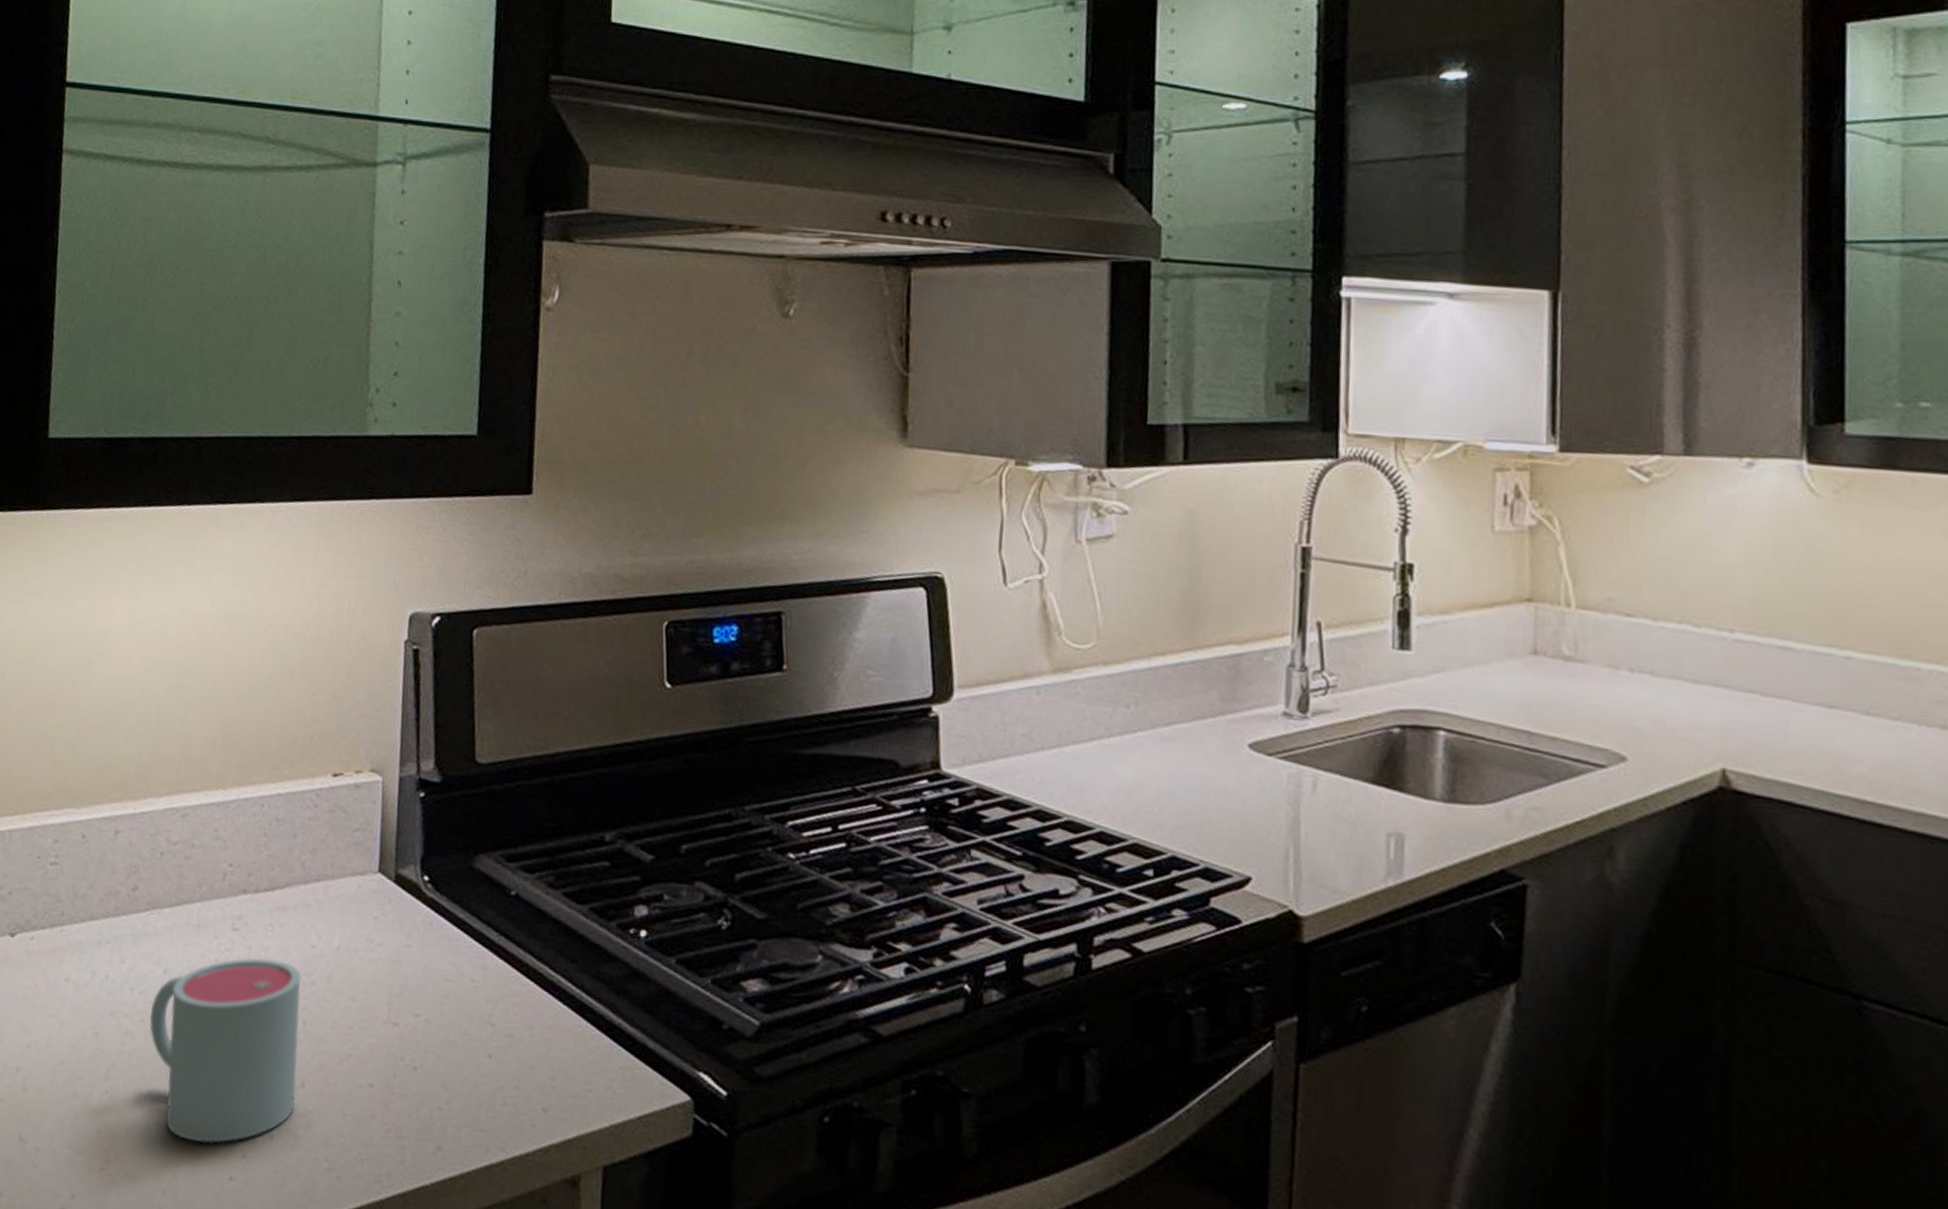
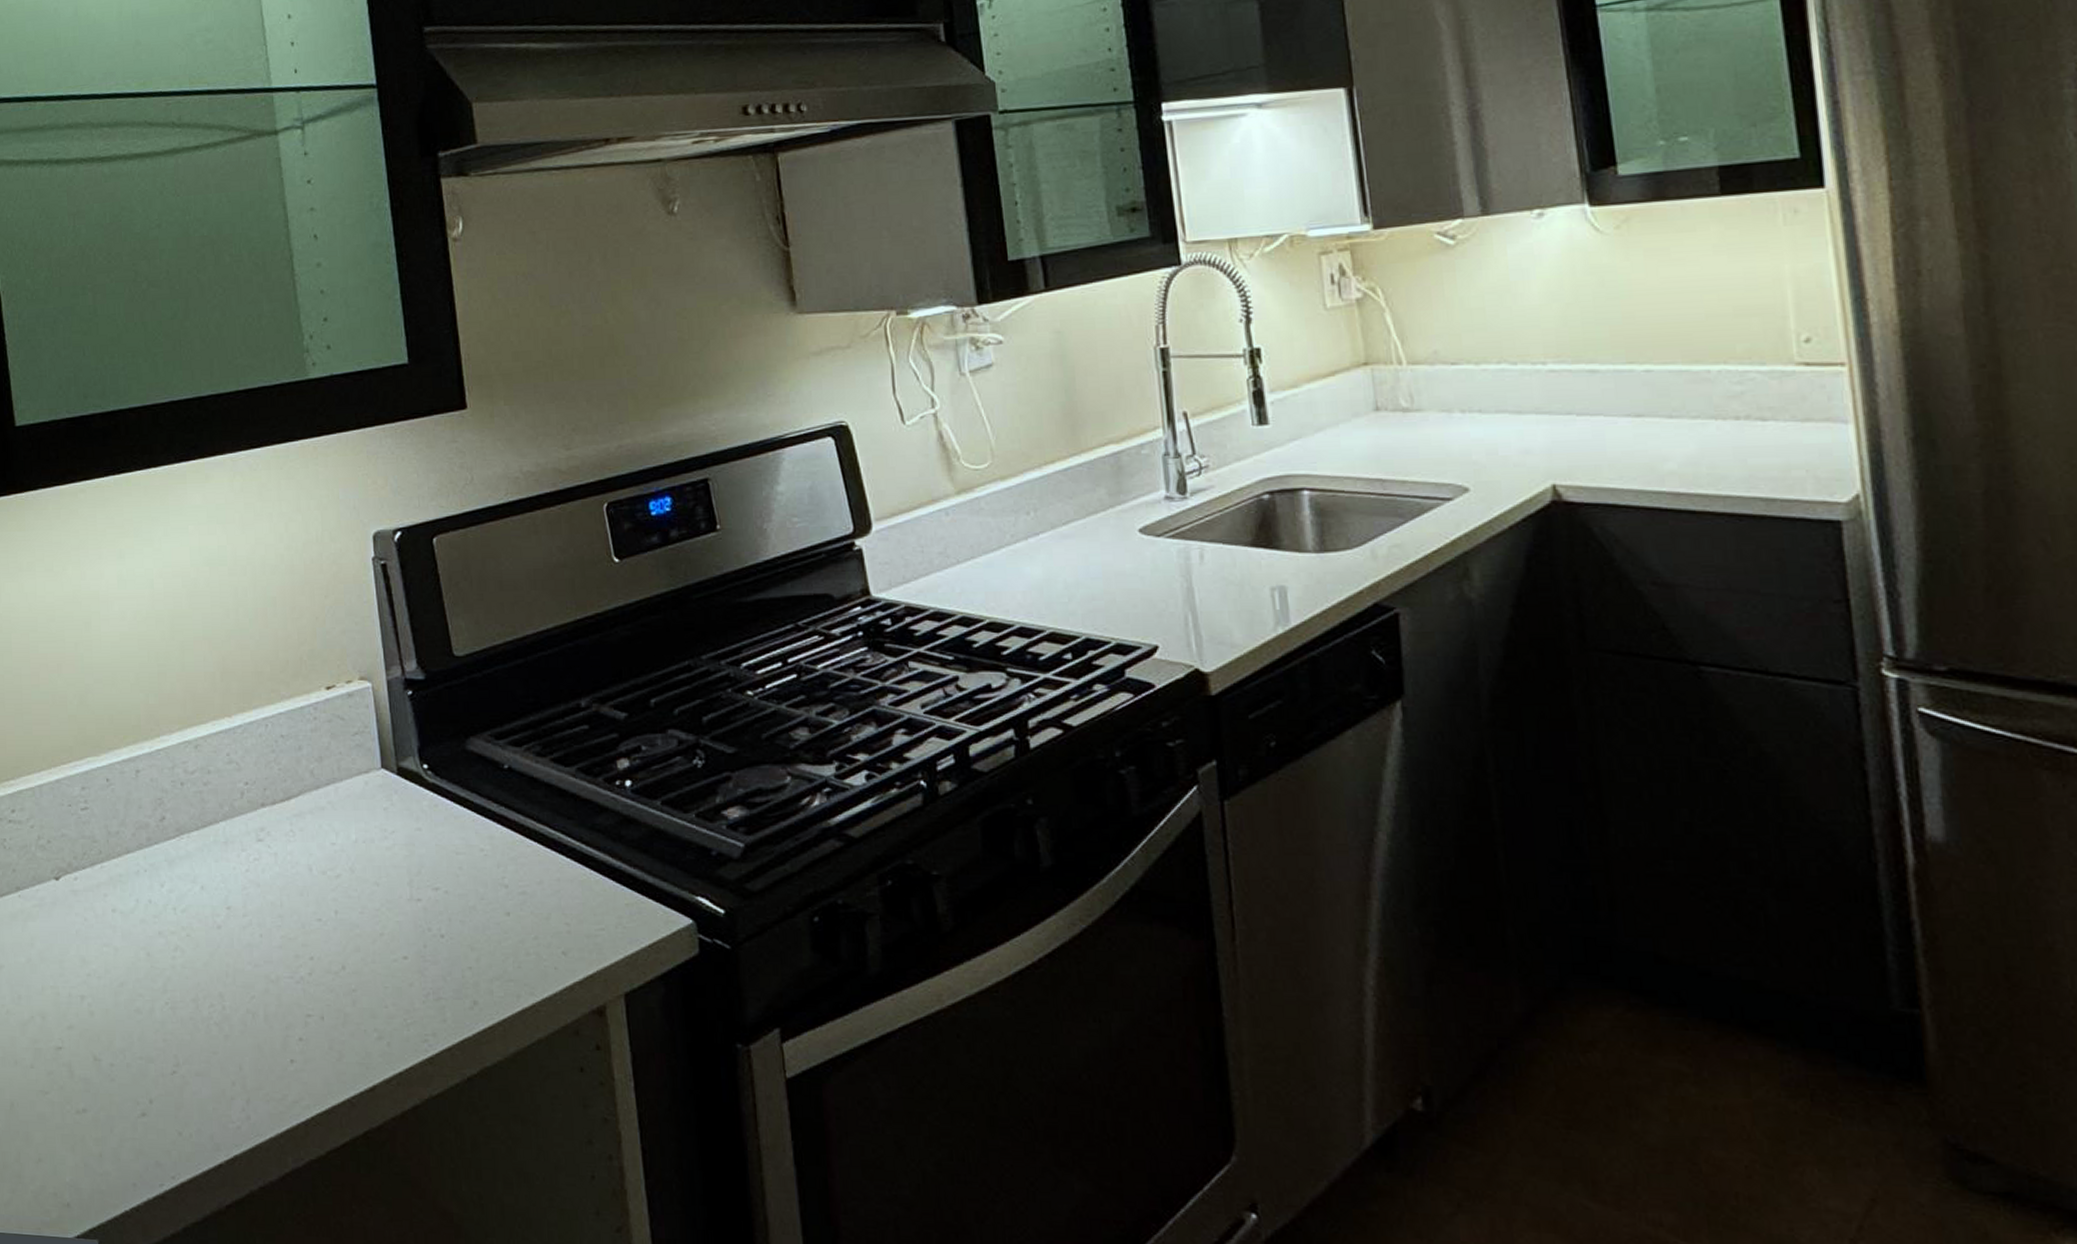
mug: present [149,958,301,1144] -> none [194,861,339,1034]

